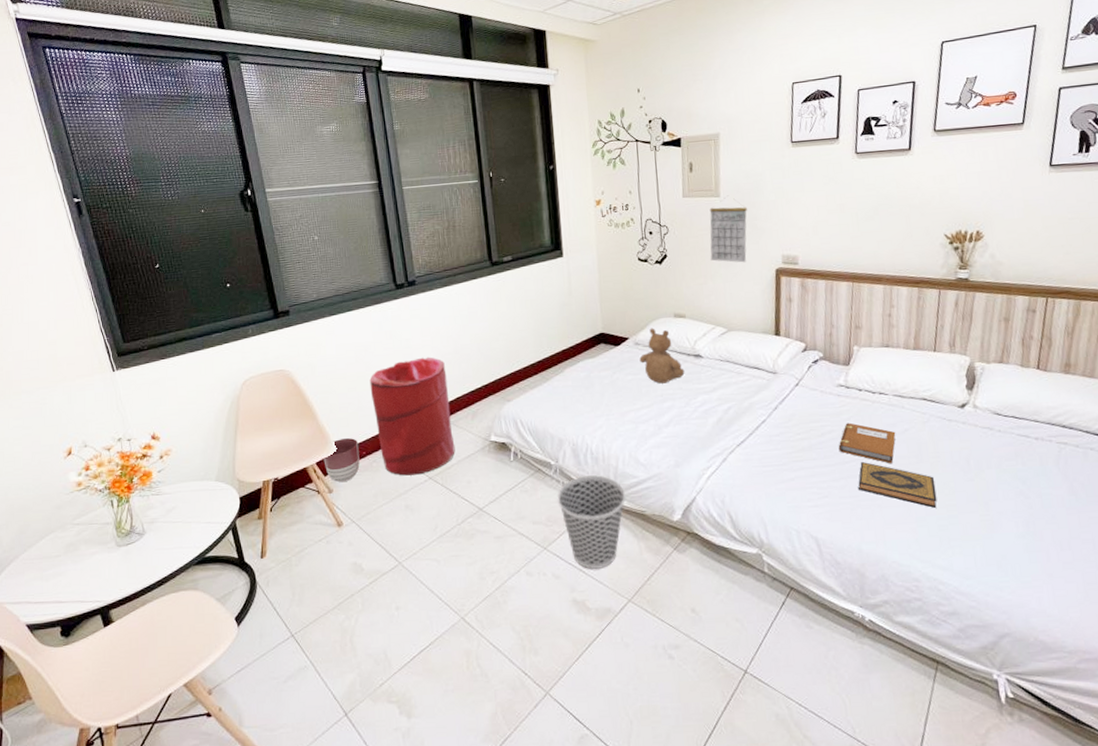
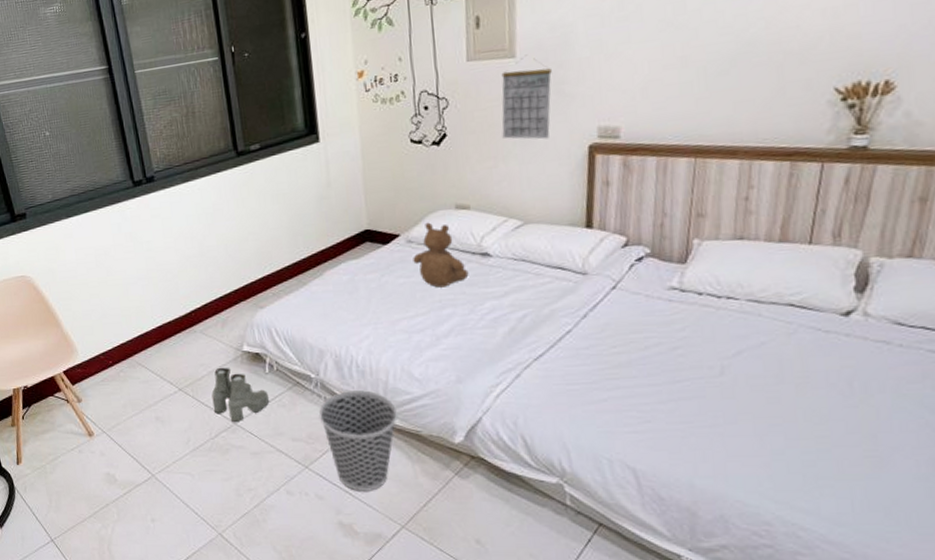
planter: present [323,438,360,483] -> none [70,347,107,392]
laundry hamper: present [369,356,455,476] -> none [111,260,206,387]
boots: none [460,456,514,508] -> present [211,367,270,422]
notebook: present [838,422,896,463] -> none [667,333,748,384]
hardback book: present [858,461,937,508] -> none [692,380,802,439]

